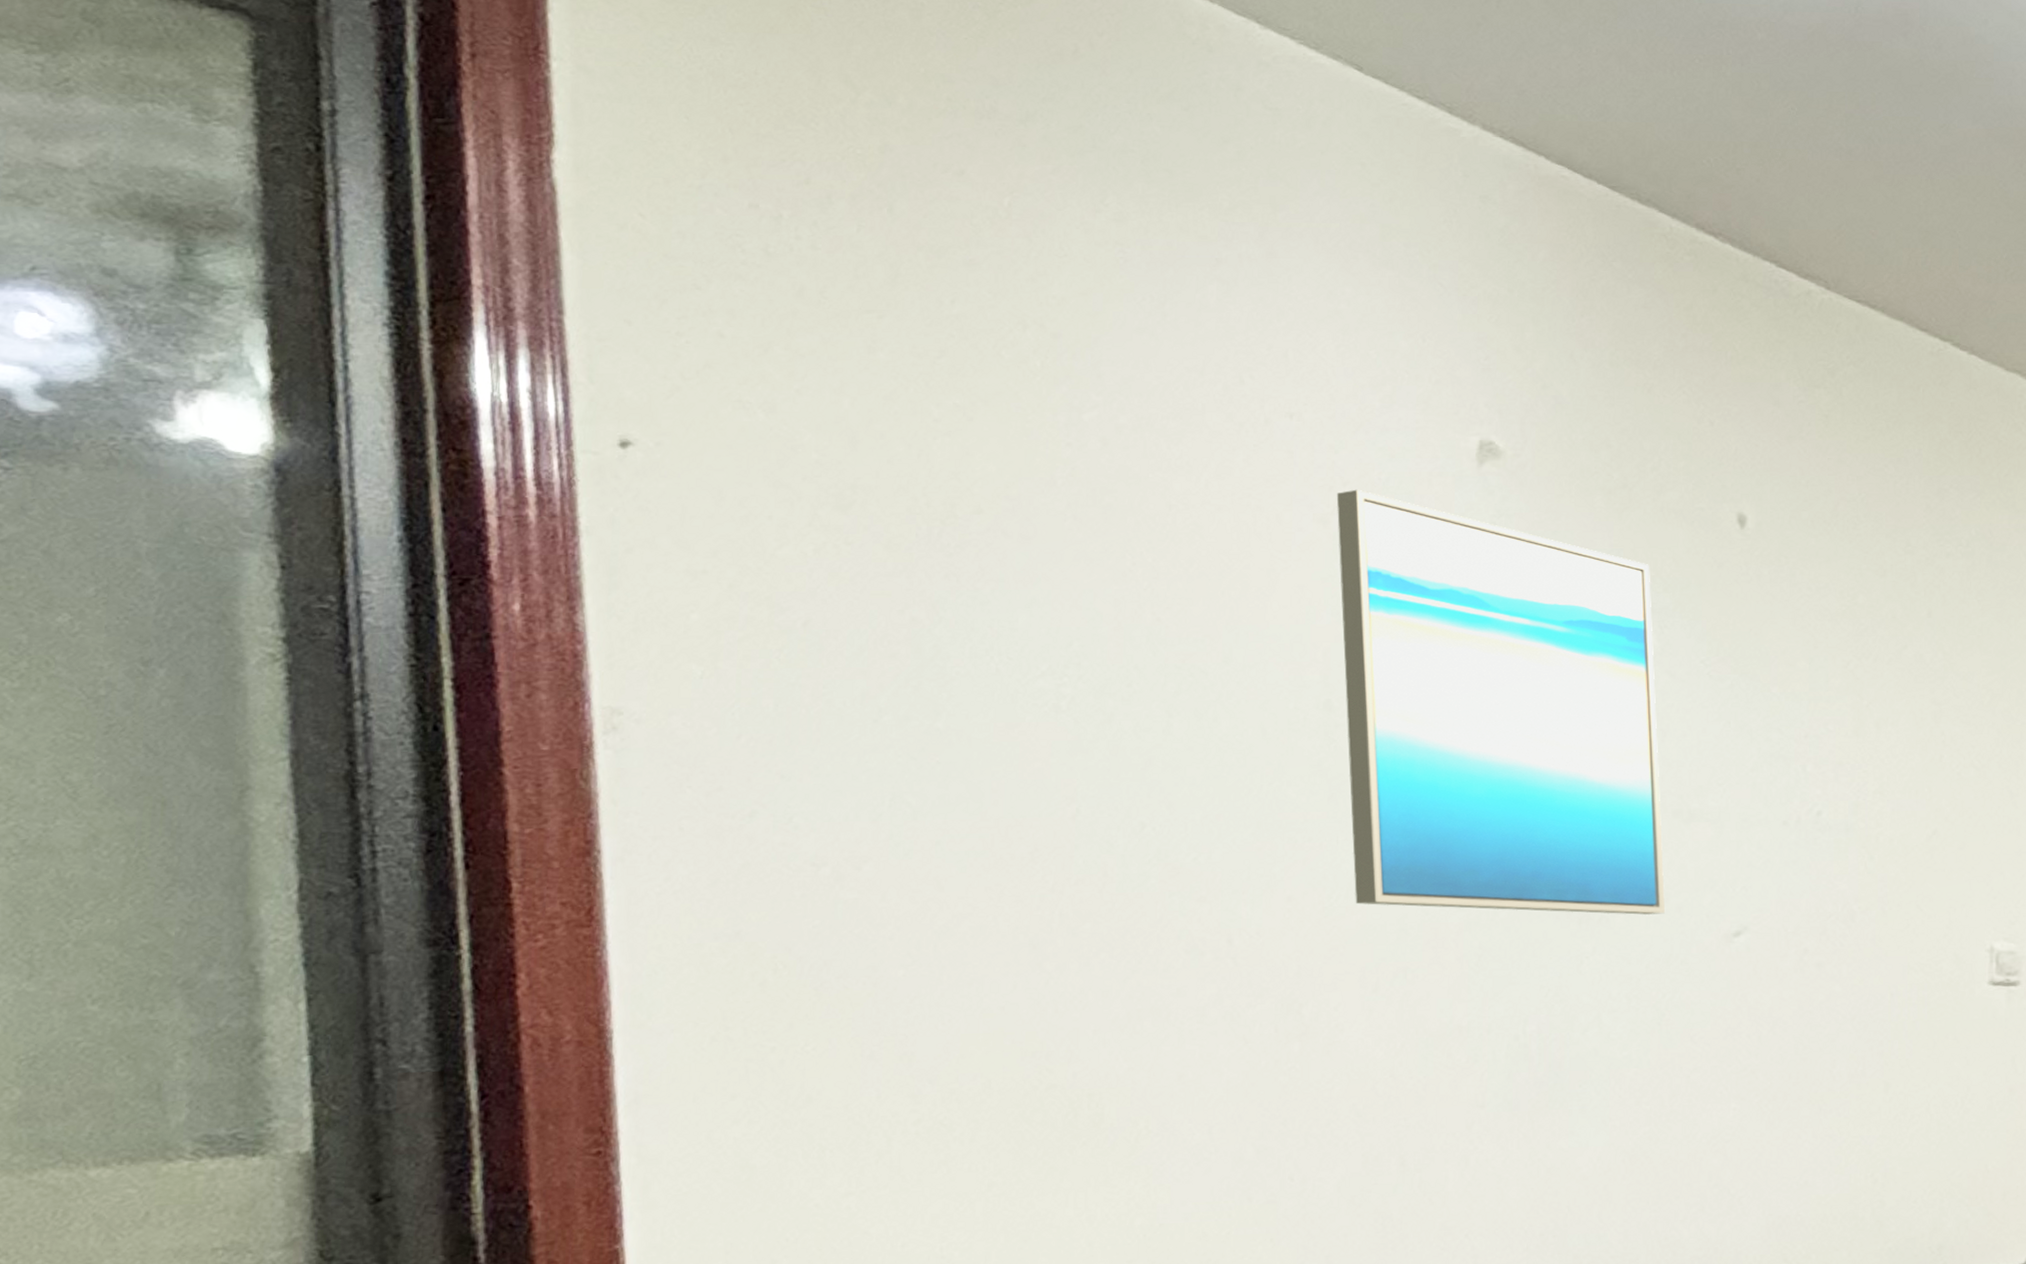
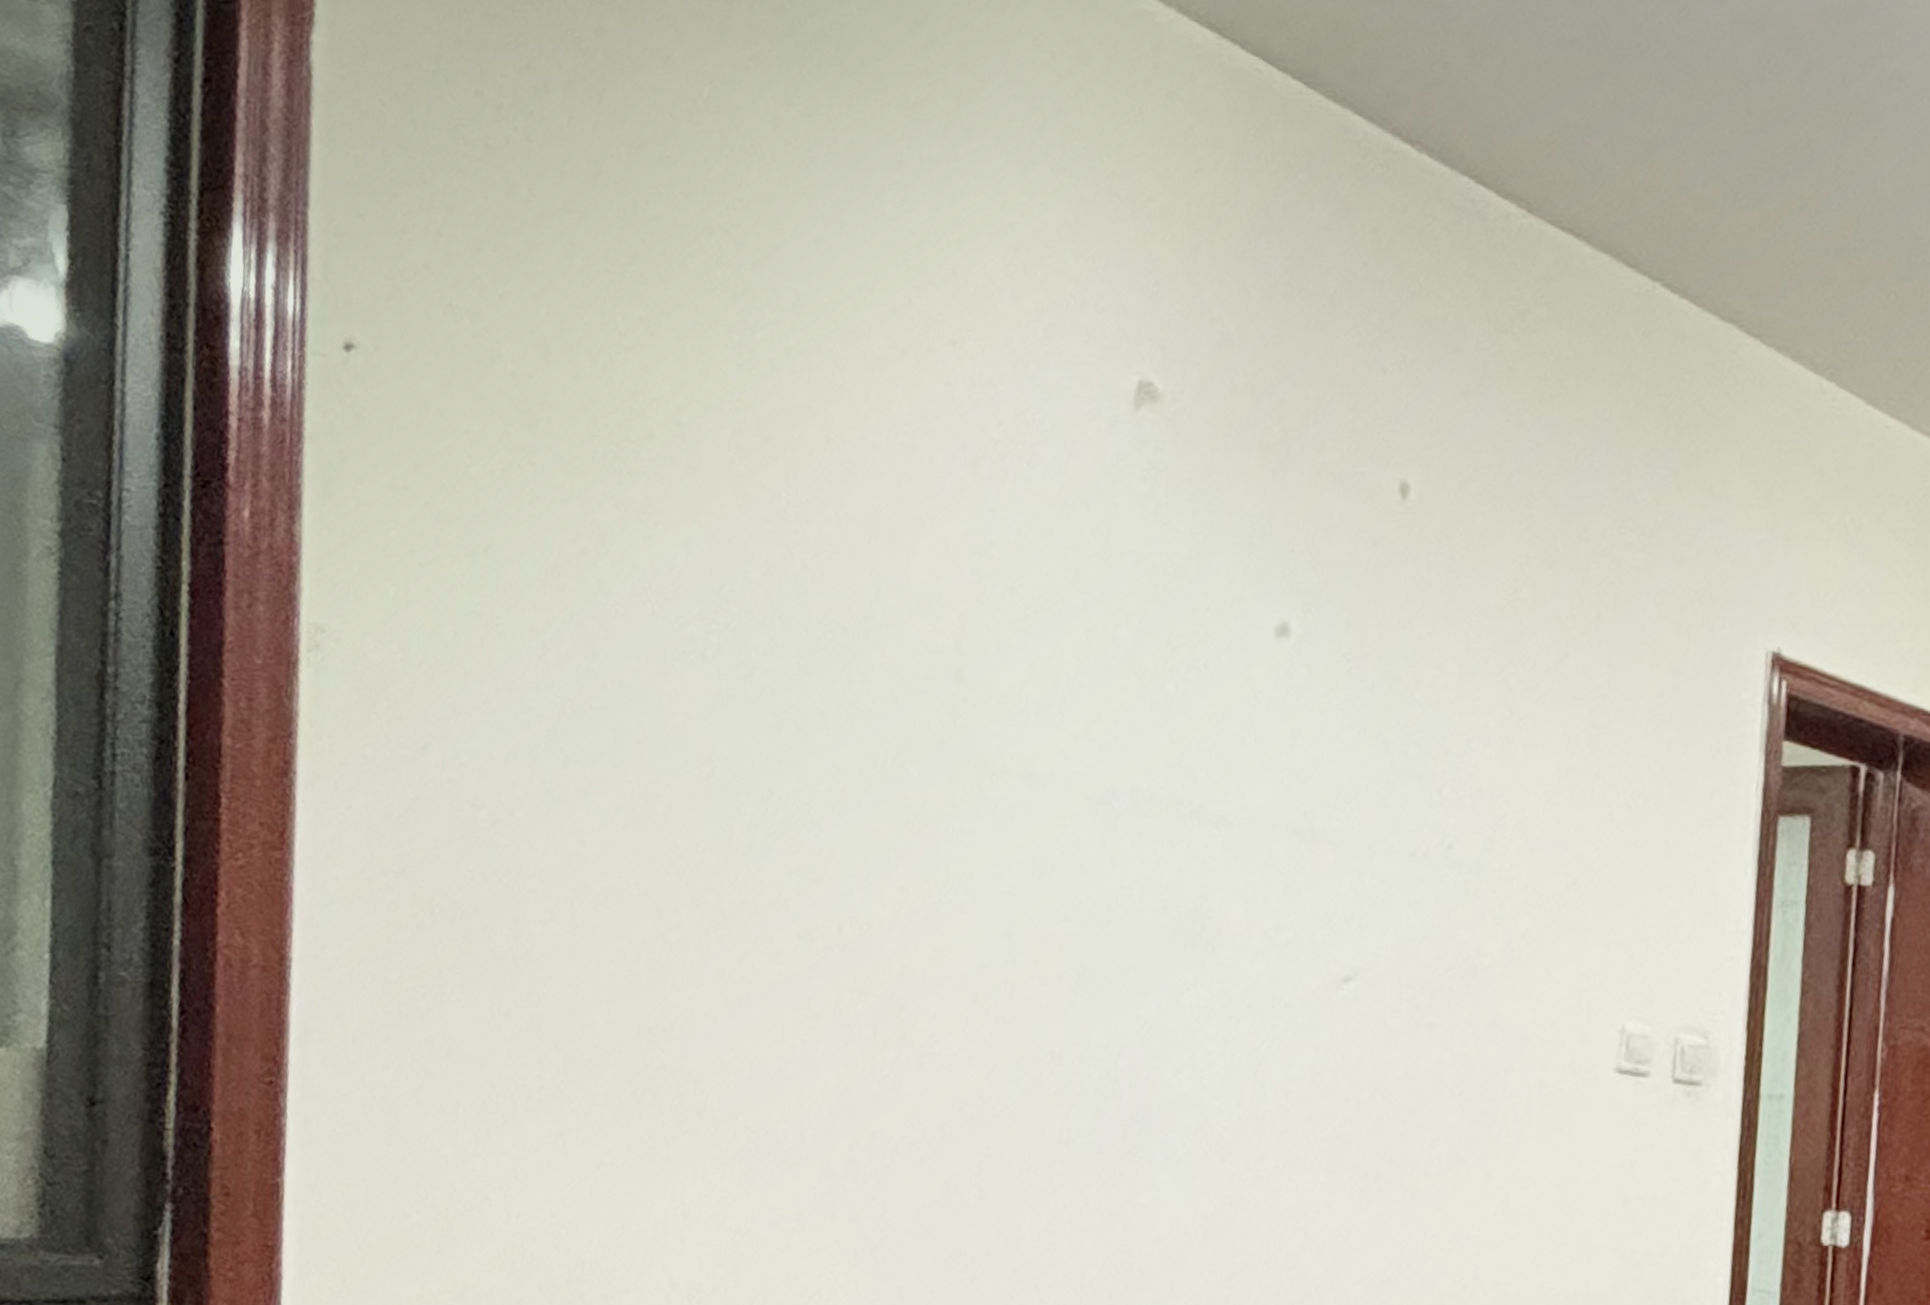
wall art: present [1336,489,1665,916] -> none [964,431,1300,948]

